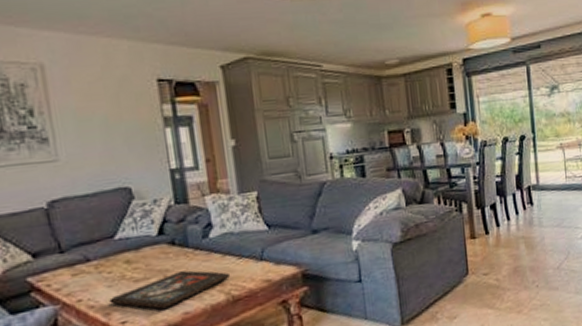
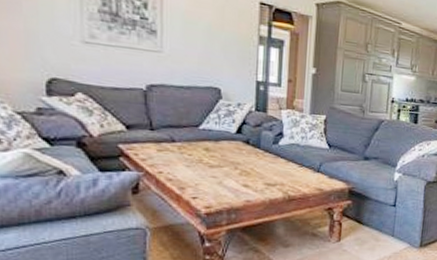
religious icon: present [109,270,231,309] -> none [186,166,291,194]

